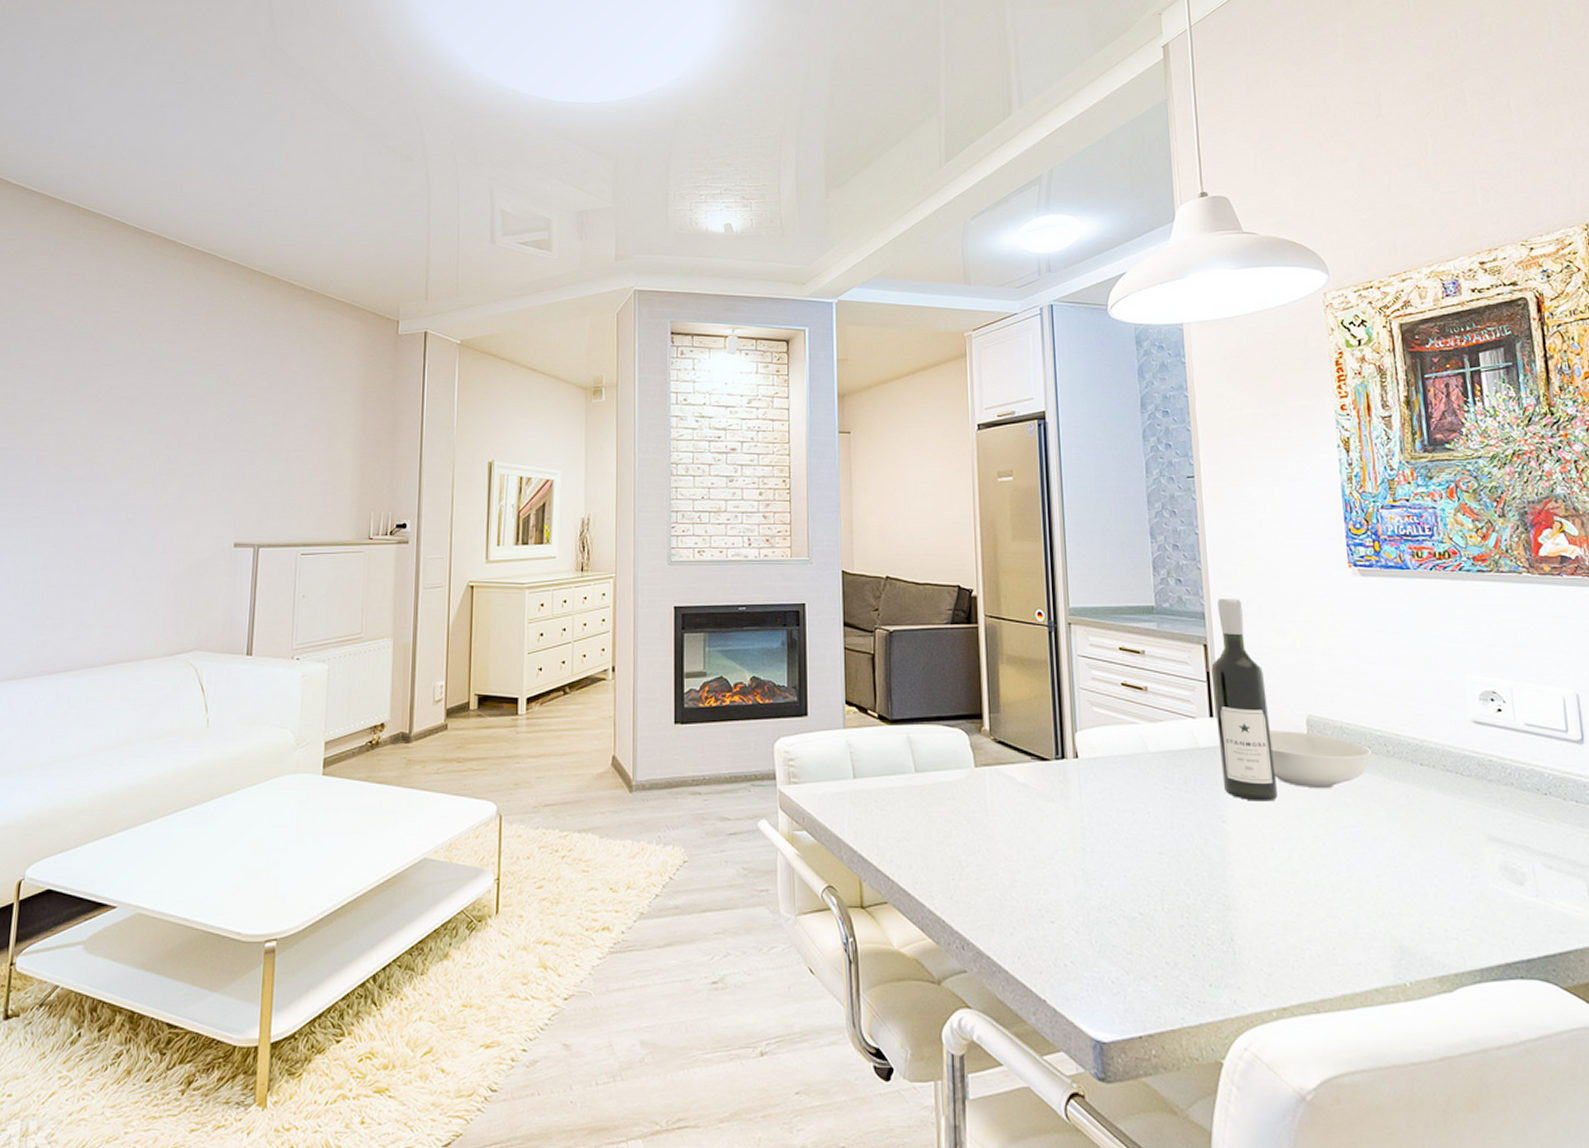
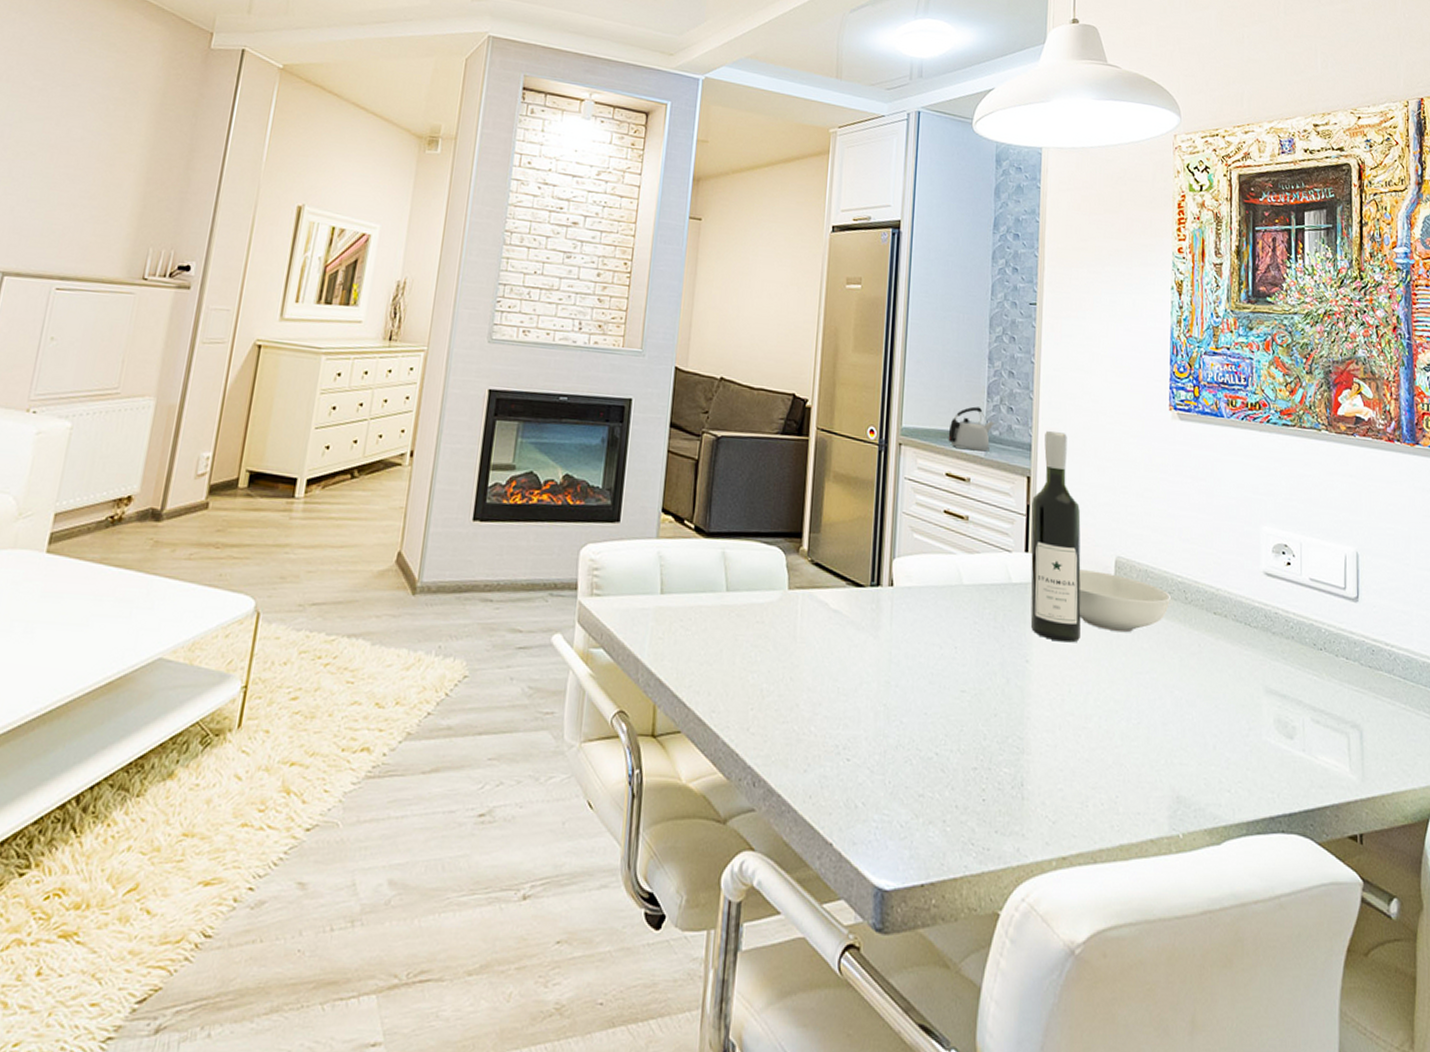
kettle: none [1117,581,1164,624] -> present [948,406,995,452]

